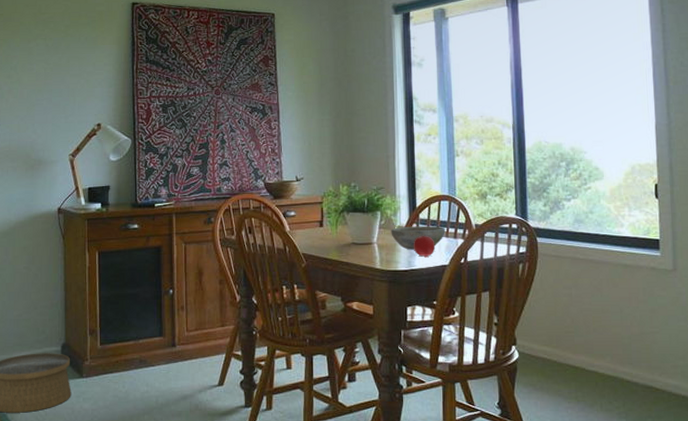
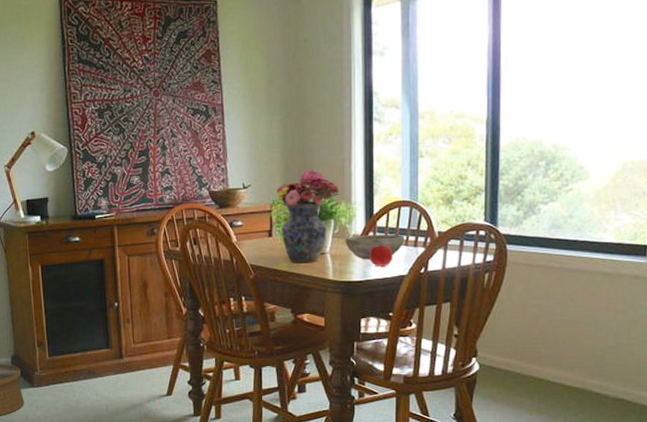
flower arrangement: none [327,165,384,253] -> present [276,169,339,264]

